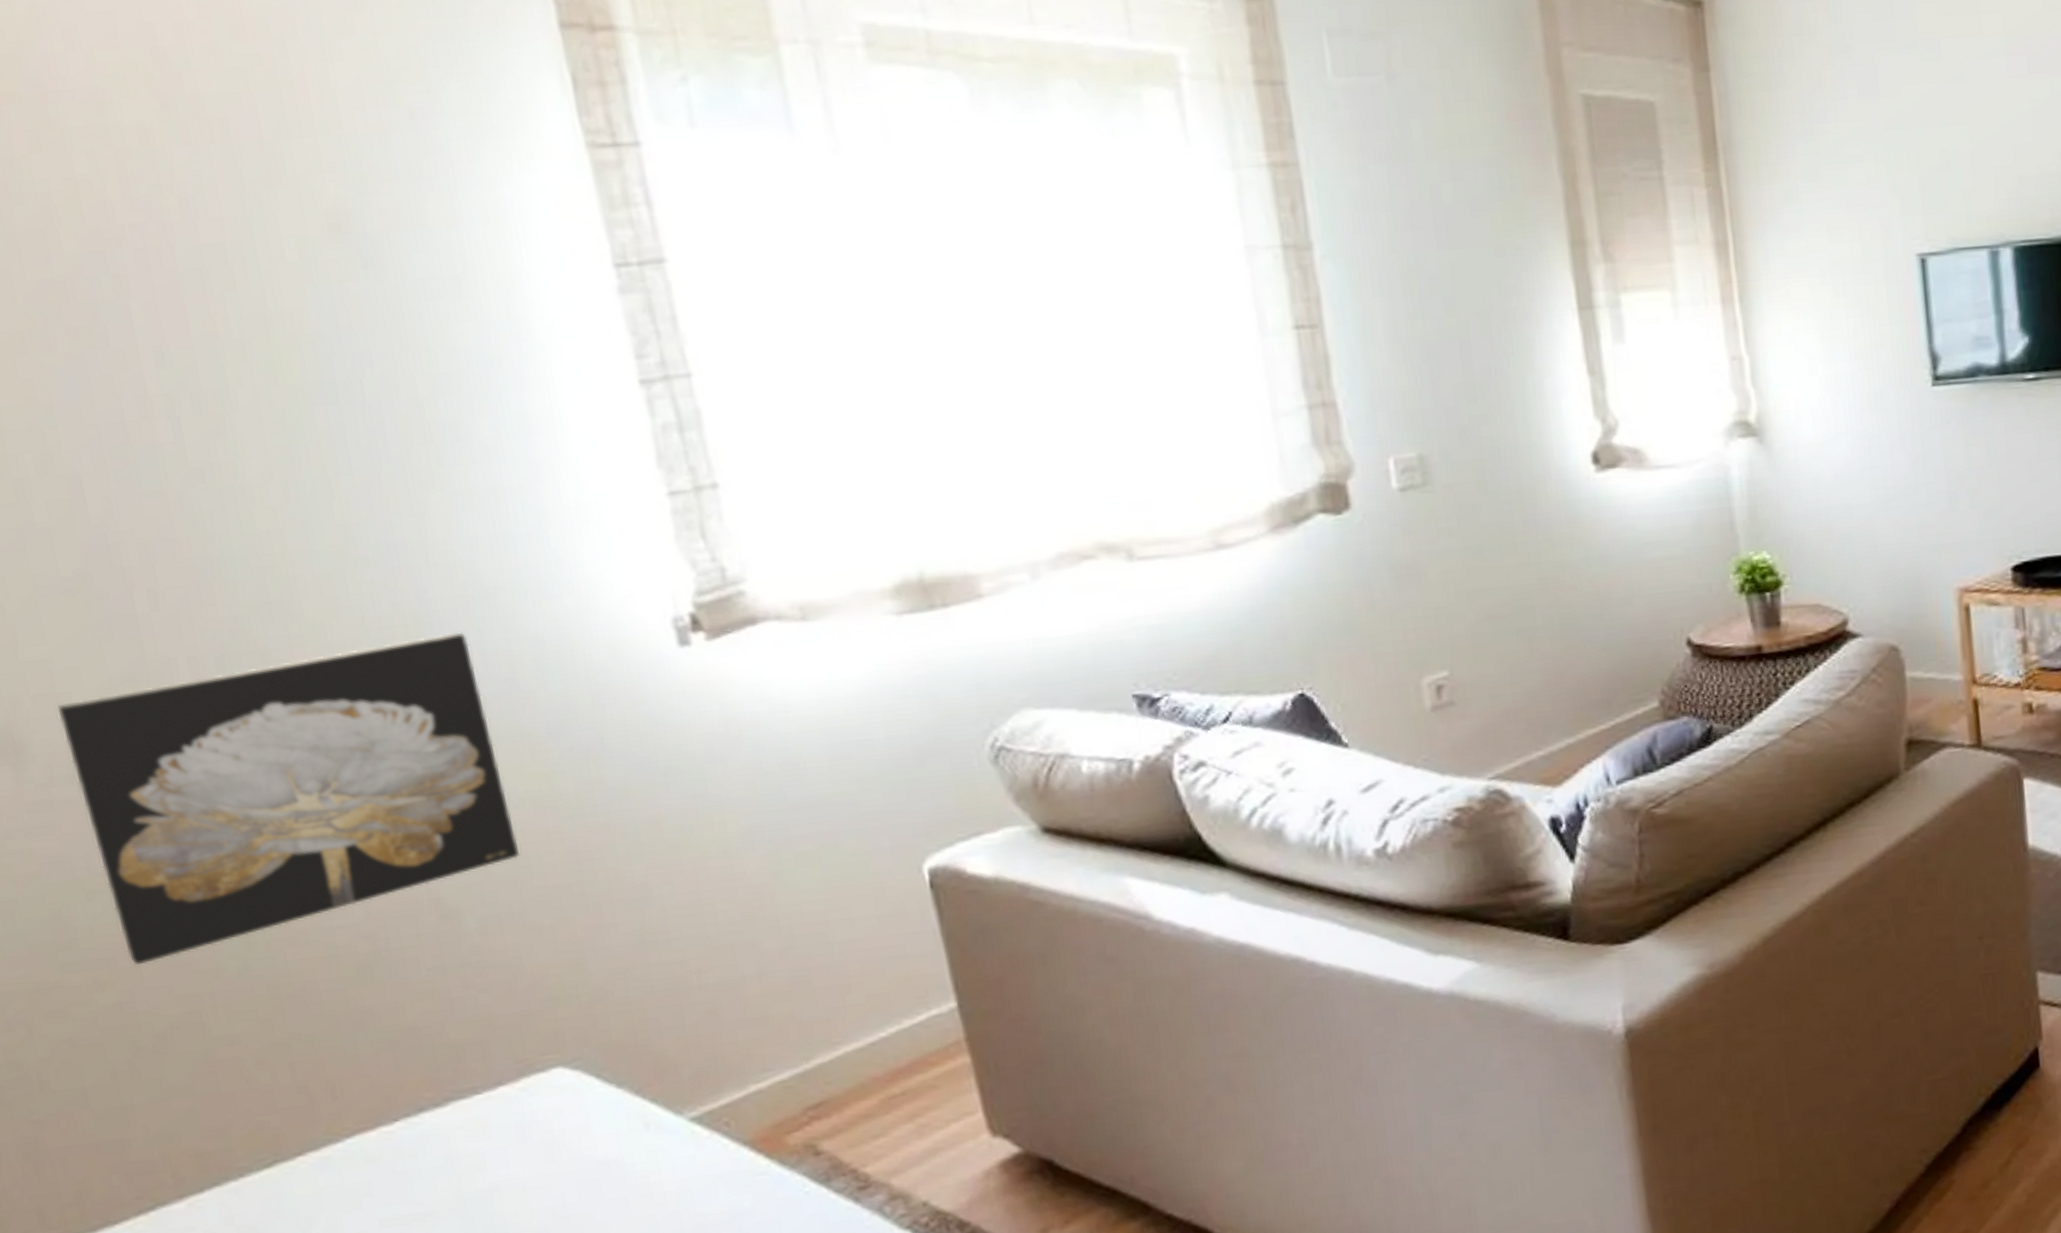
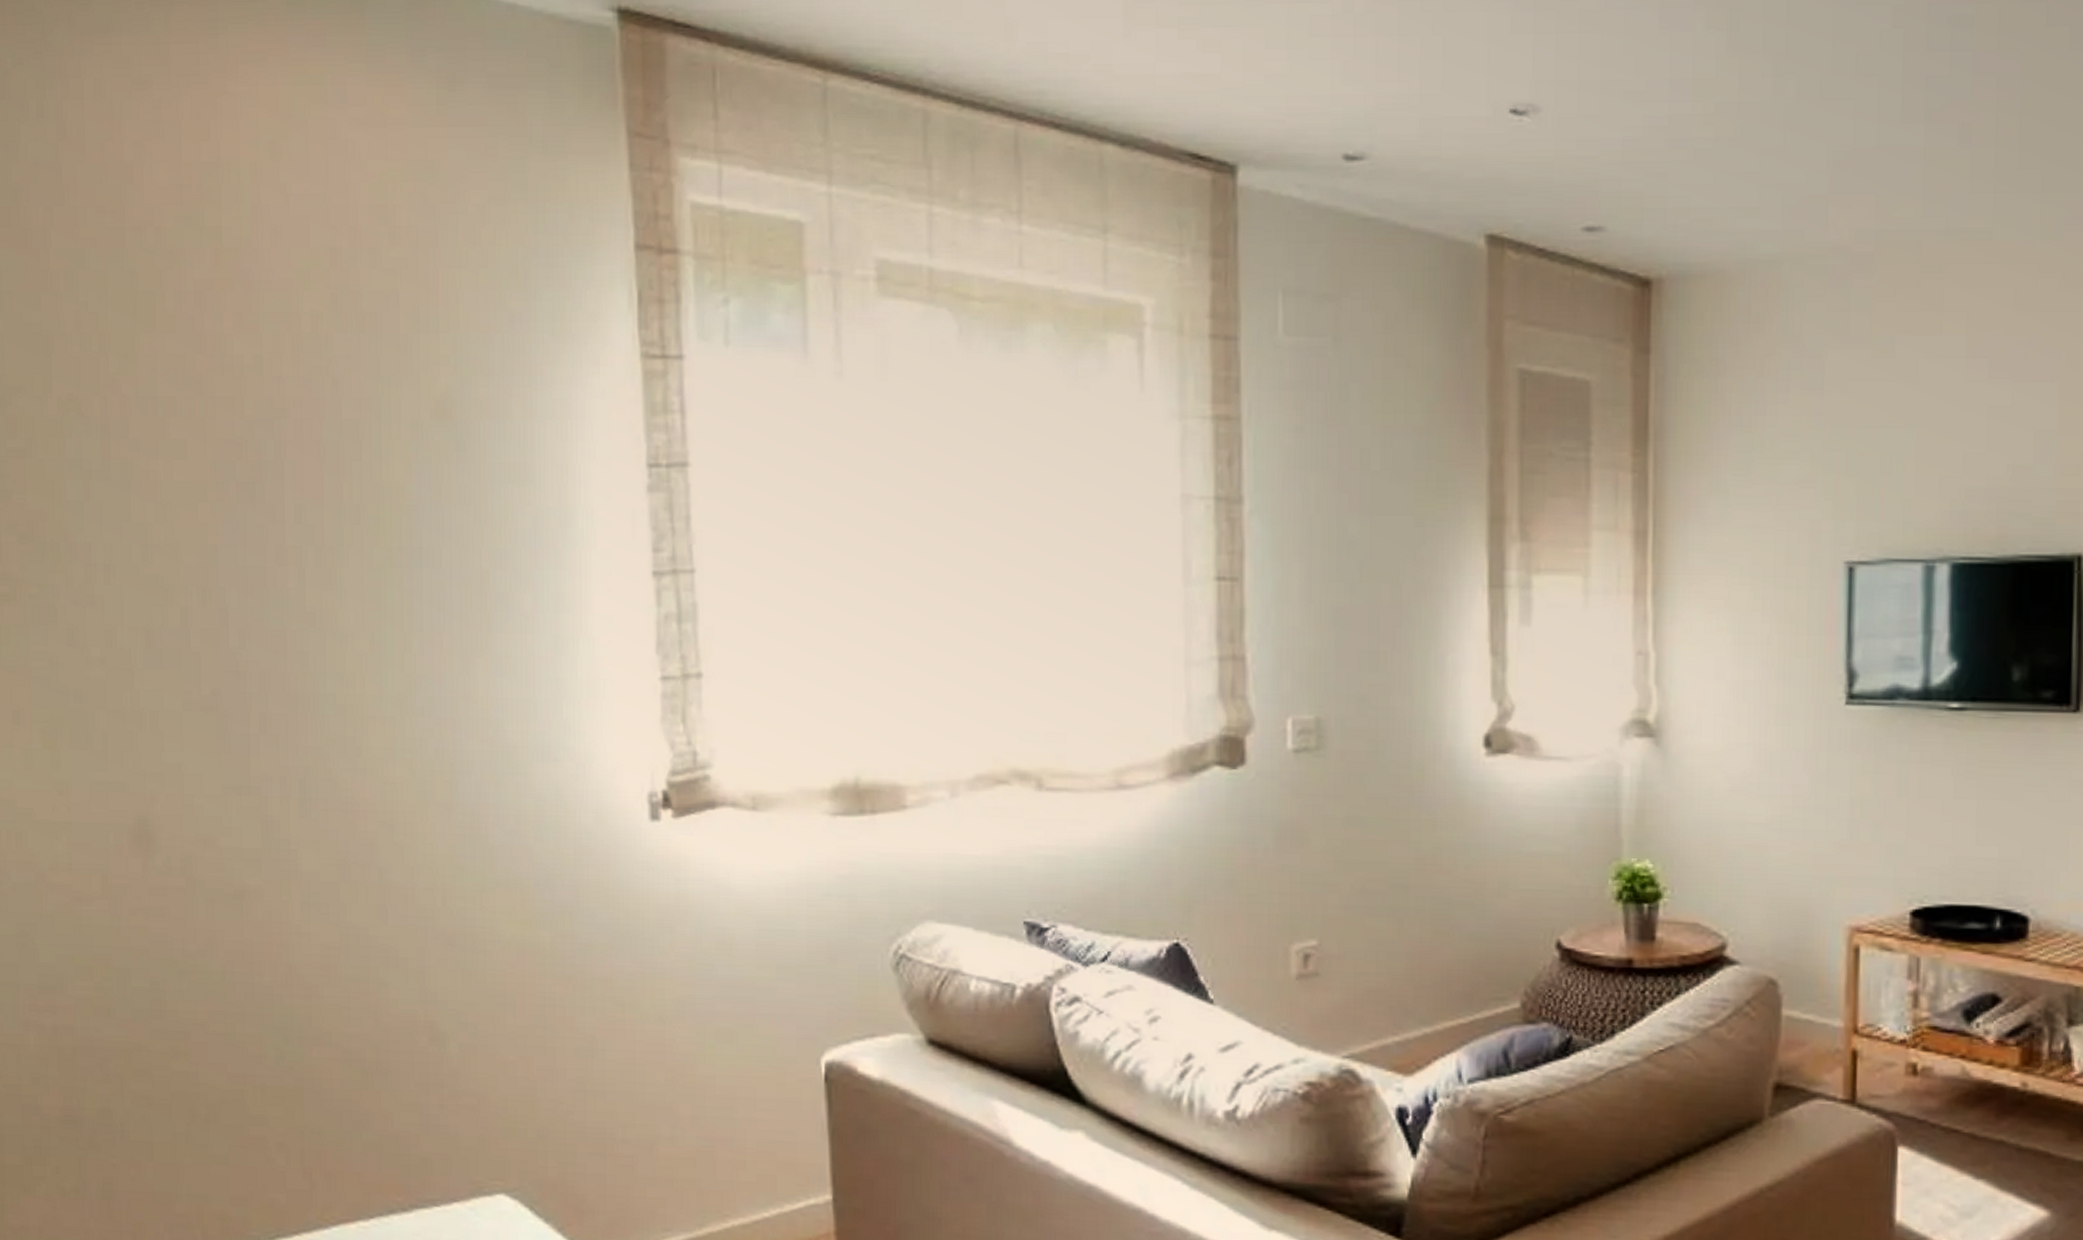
wall art: present [58,632,521,966] -> none [182,783,500,1042]

